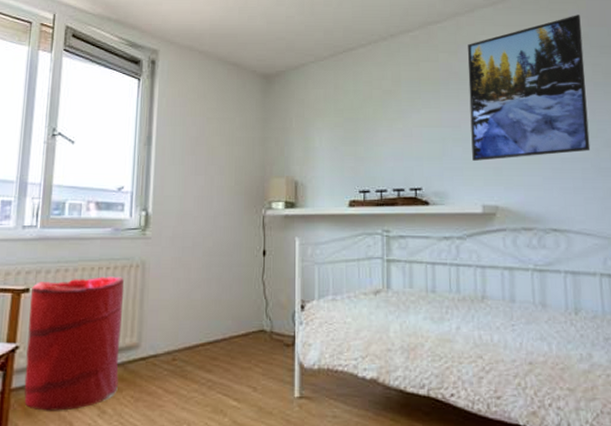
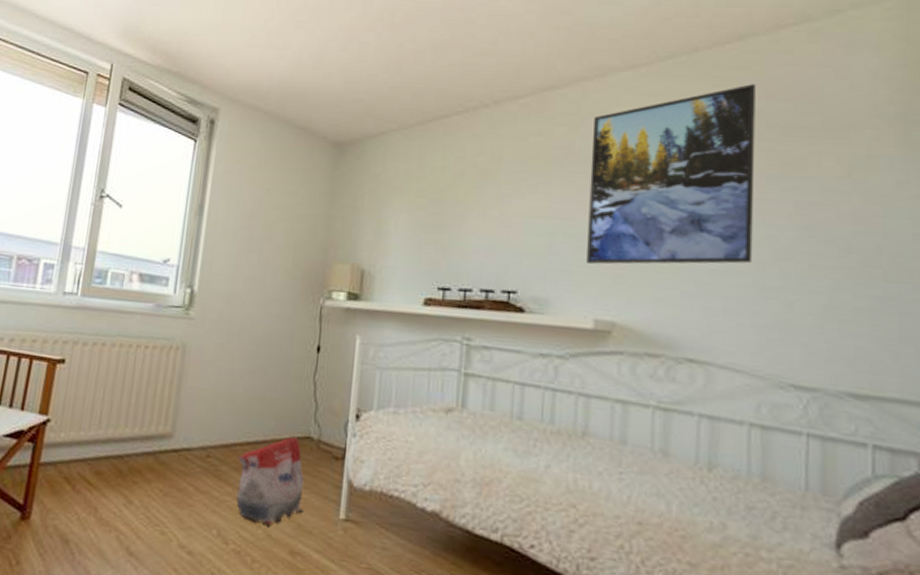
laundry hamper: present [24,276,124,411] -> none [51,353,162,495]
bag: none [201,331,263,414] -> present [236,436,304,527]

